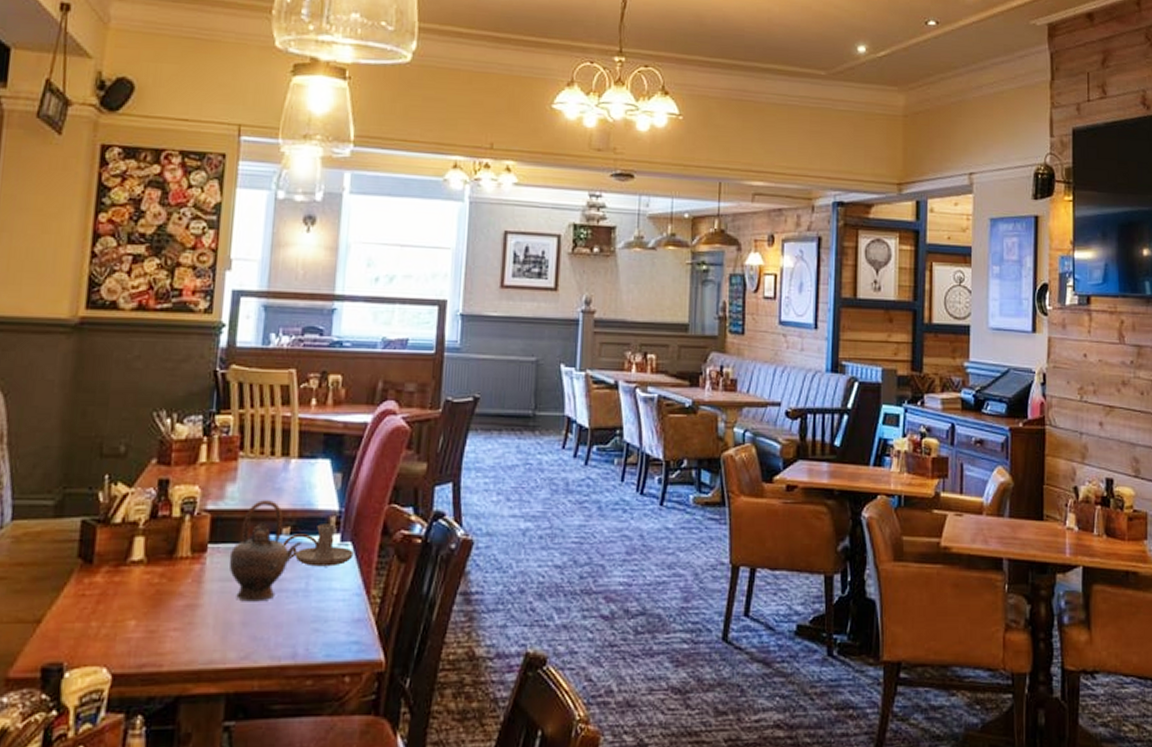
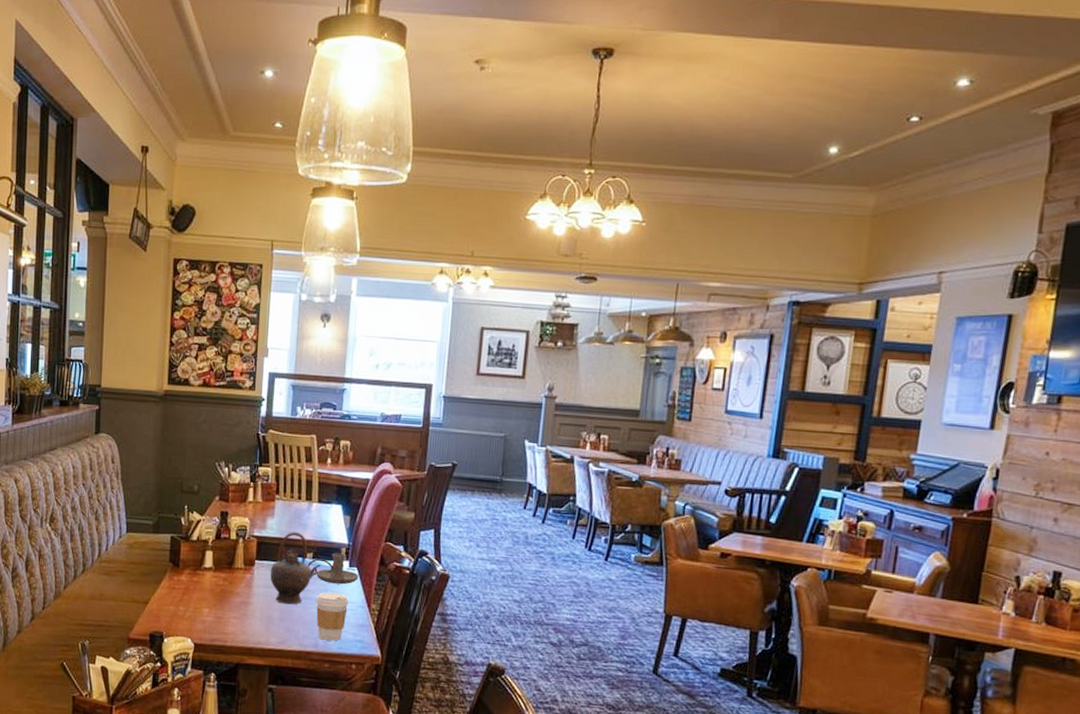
coffee cup: none [294,578,340,647] -> present [316,592,348,641]

